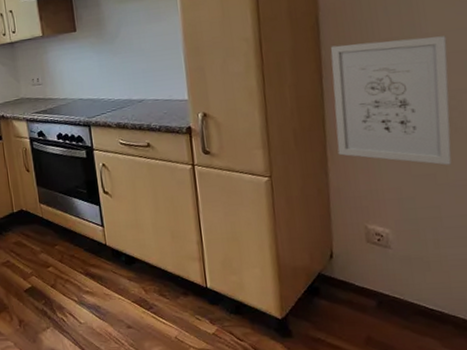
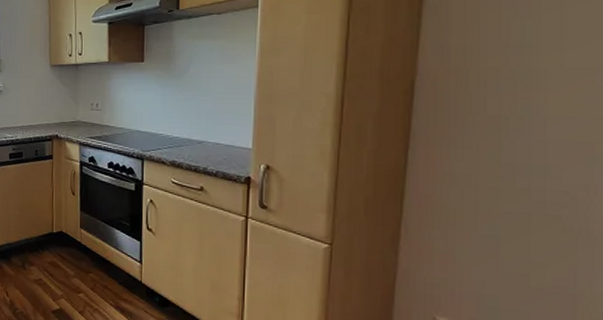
wall art: present [330,36,452,165] -> none [414,115,569,268]

